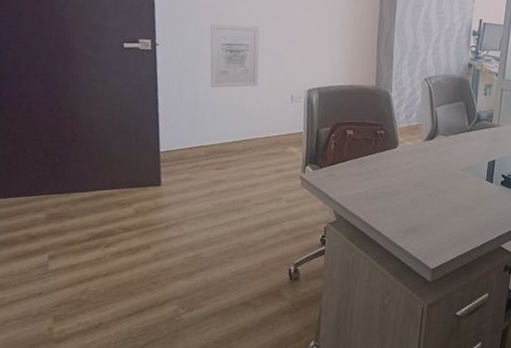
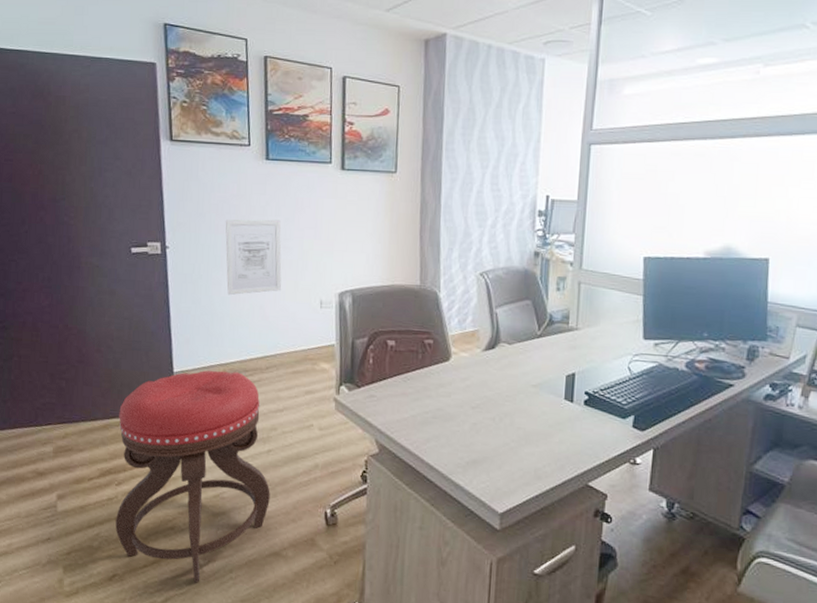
stool: none [103,151,243,329] -> present [115,370,270,583]

